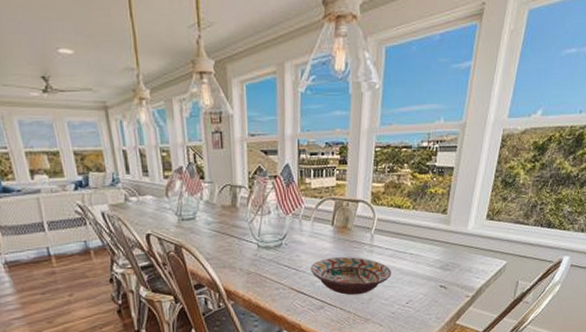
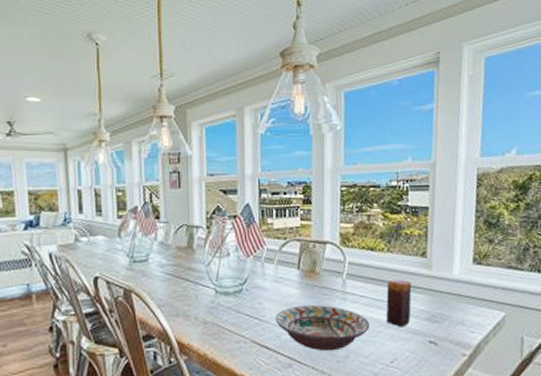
candle: none [405,233,431,275] -> present [385,279,412,327]

